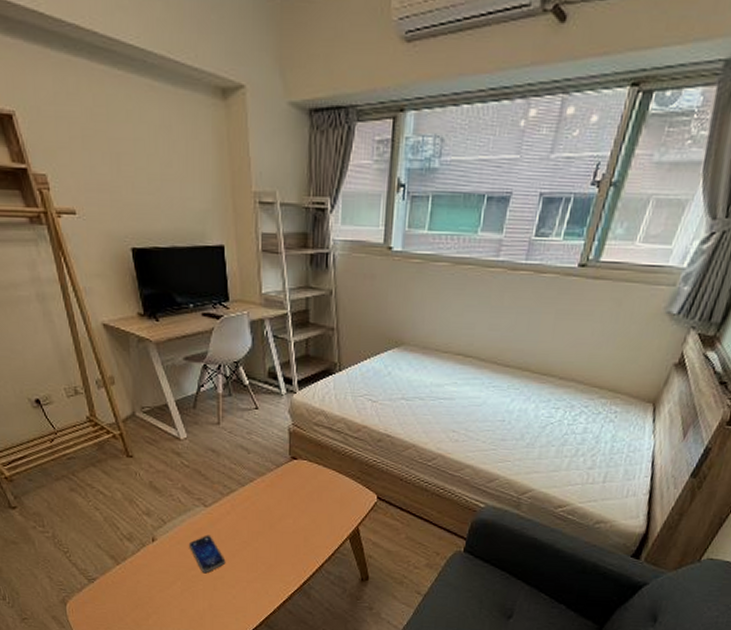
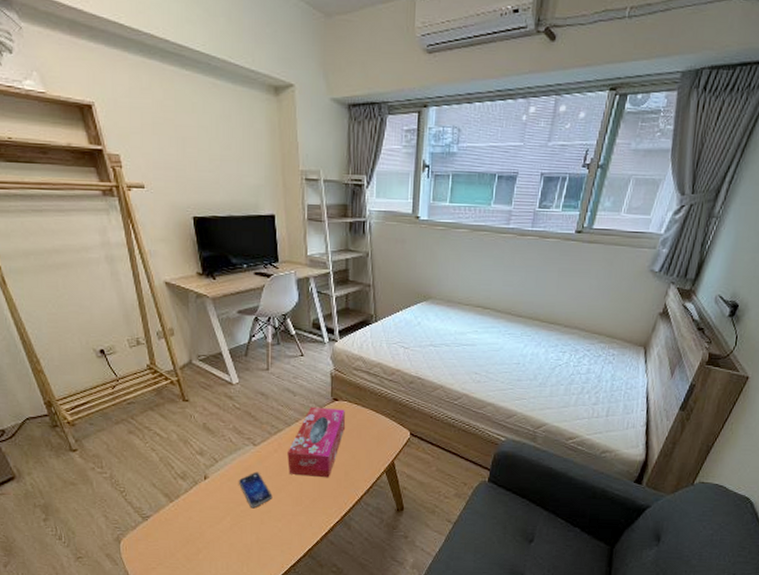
tissue box: none [241,465,305,544] -> present [287,406,346,478]

